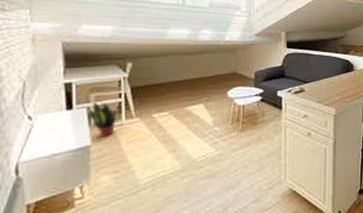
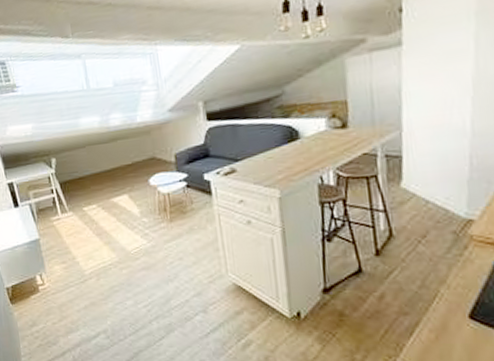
potted plant: present [89,101,123,138] -> none [32,198,58,232]

